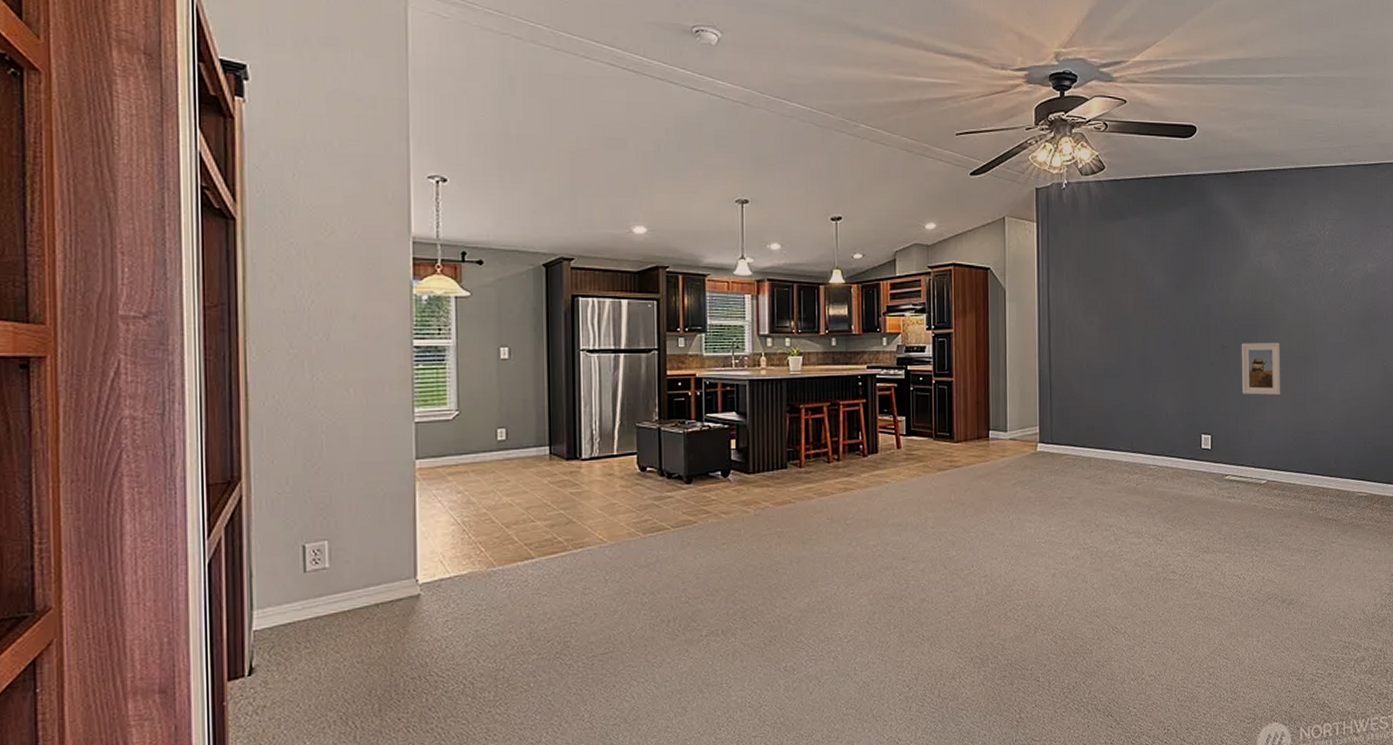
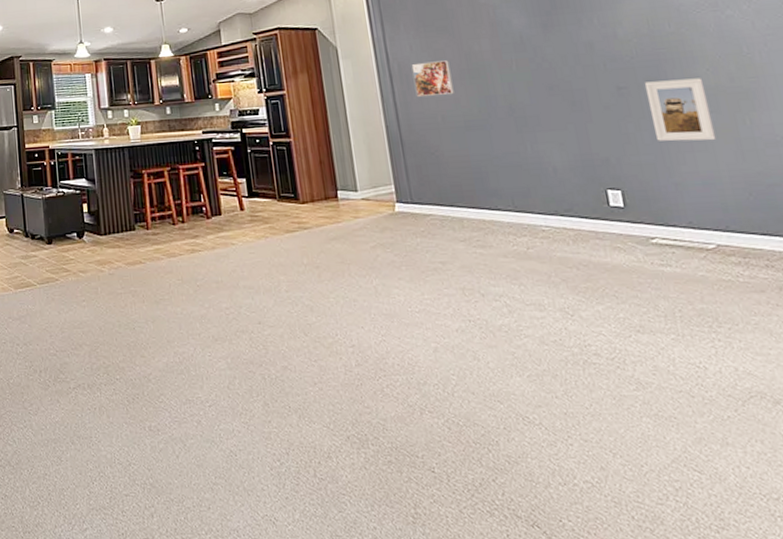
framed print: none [1068,311,1100,343] -> present [411,60,454,96]

